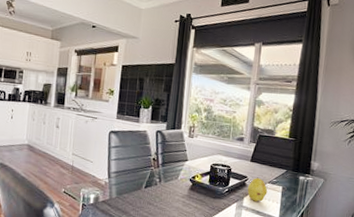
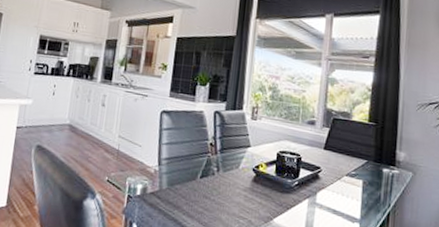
fruit: present [247,177,268,202] -> none [321,168,346,198]

